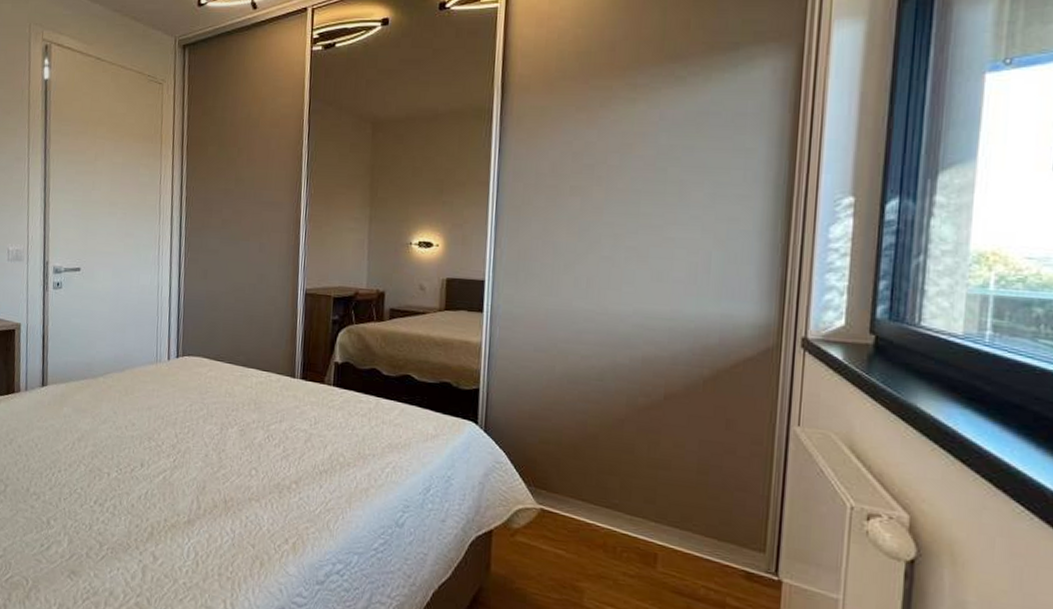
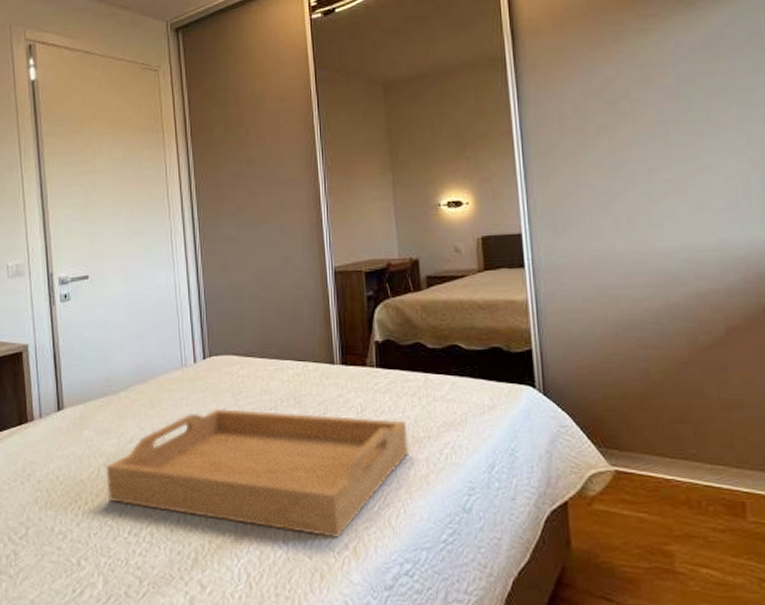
serving tray: none [79,403,355,533] -> present [106,408,410,538]

